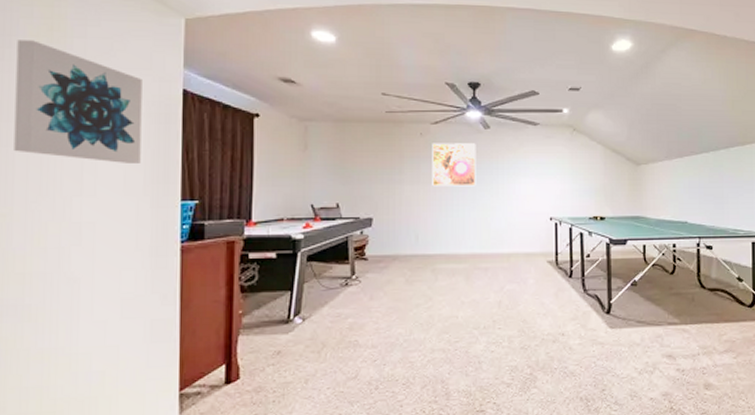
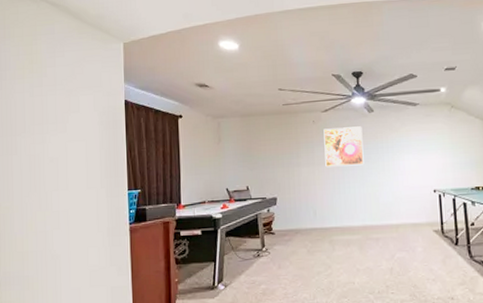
wall art: present [14,40,142,163] -> none [10,72,97,163]

